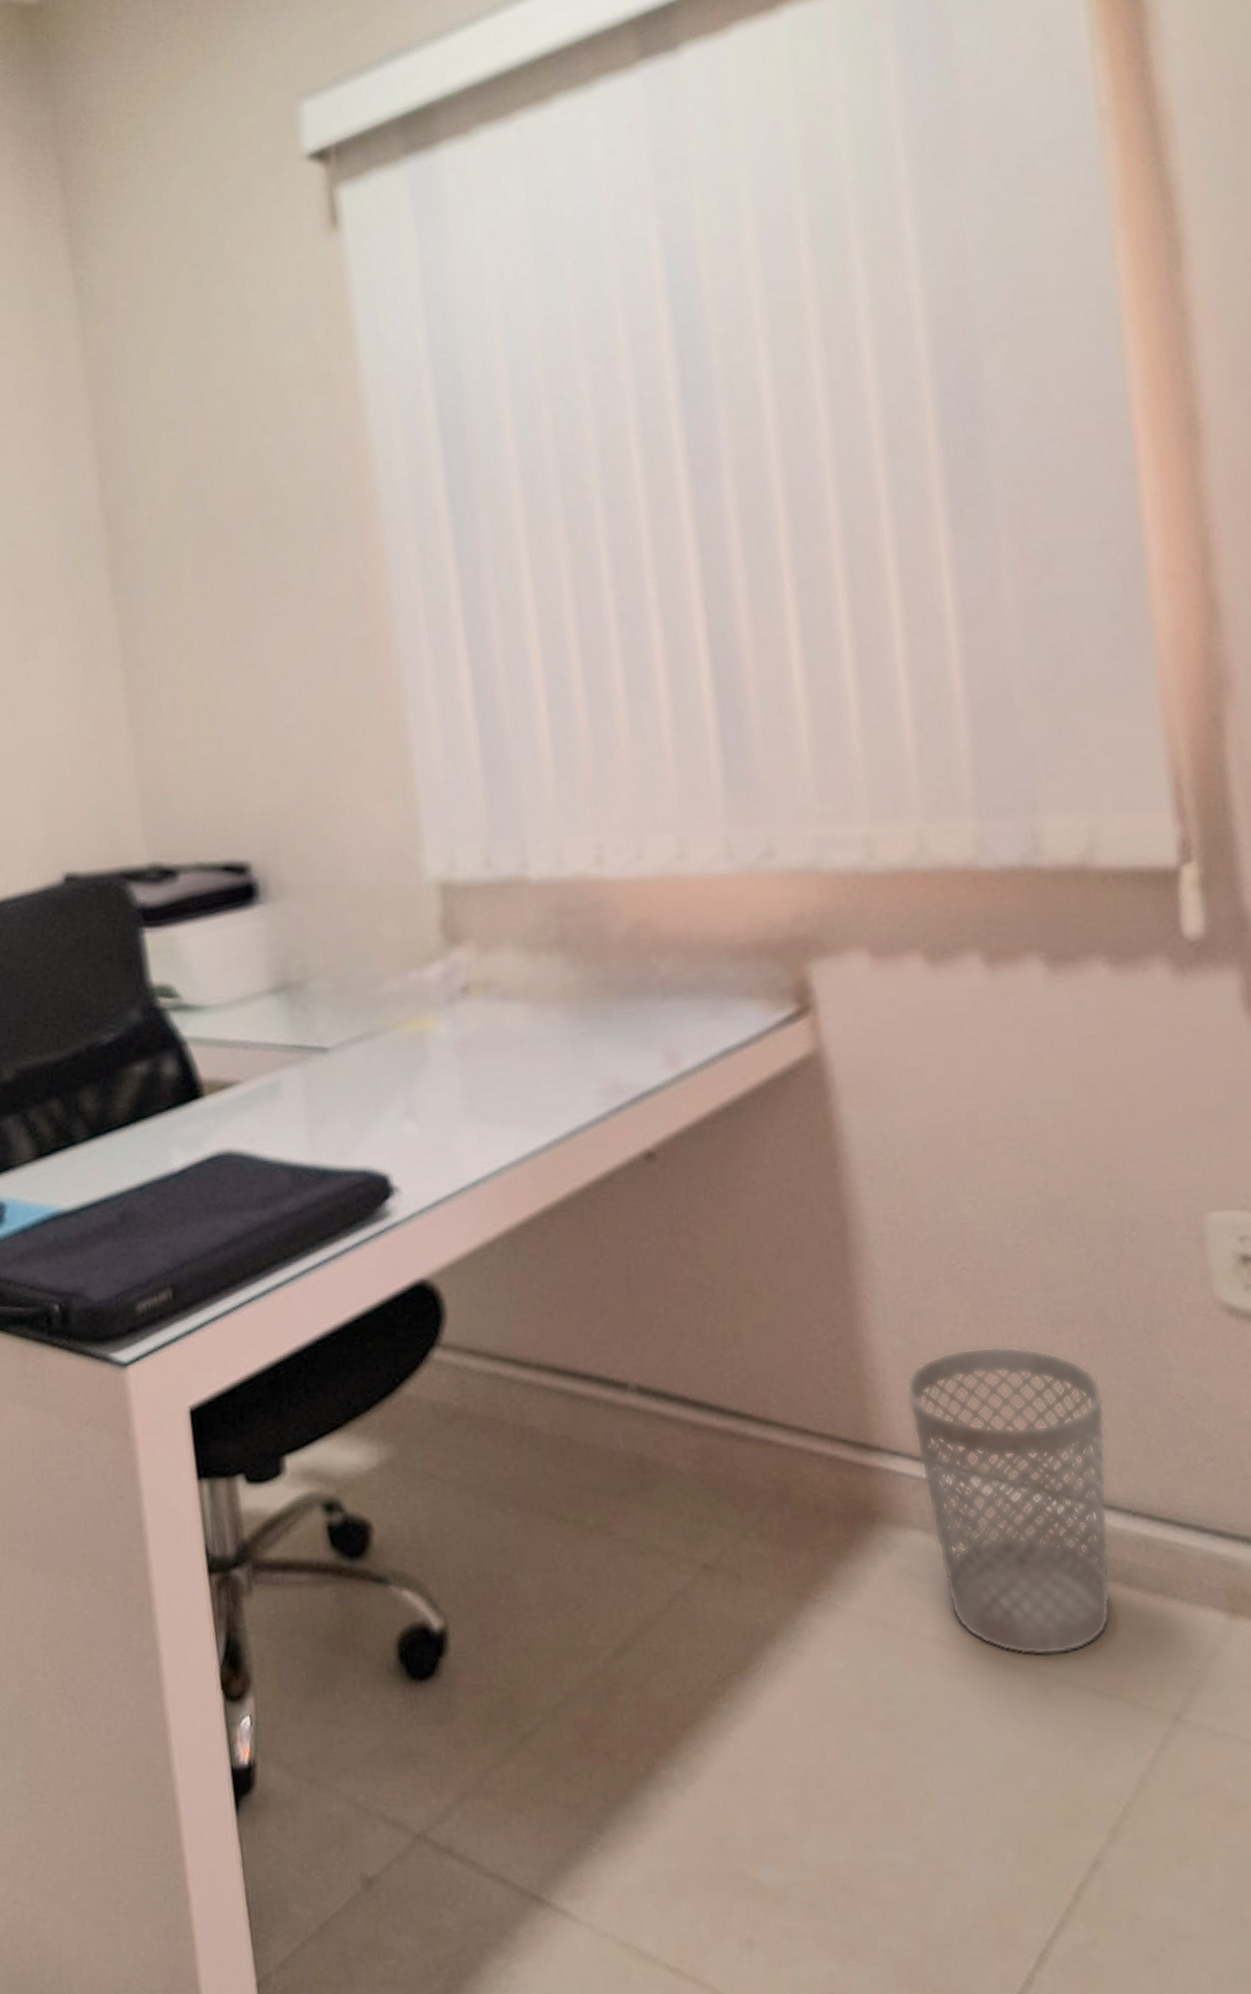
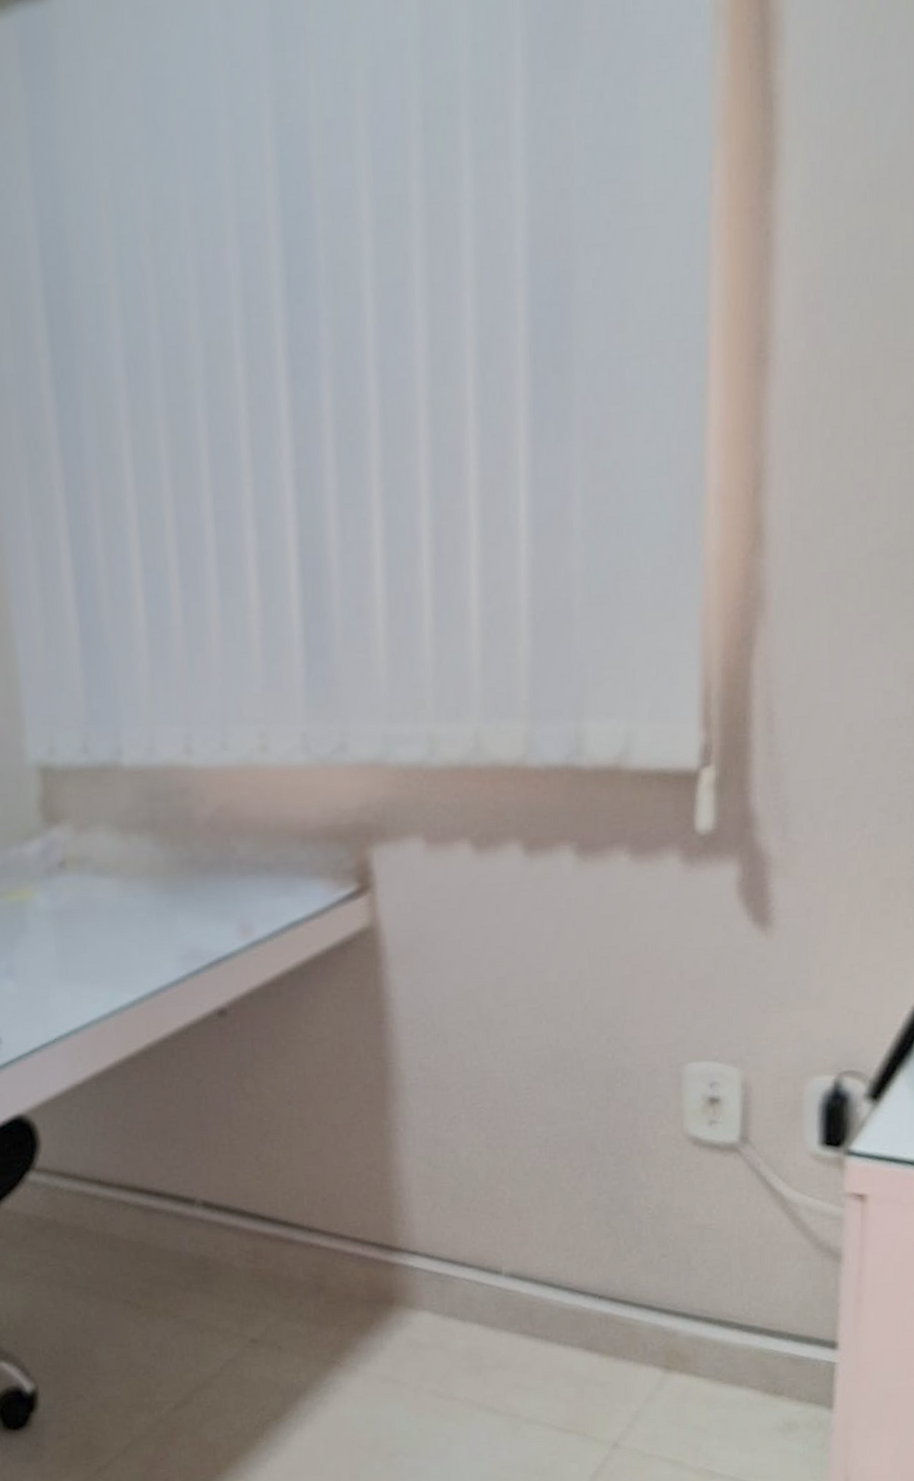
wastebasket: present [905,1345,1112,1657] -> none [425,1169,587,1403]

